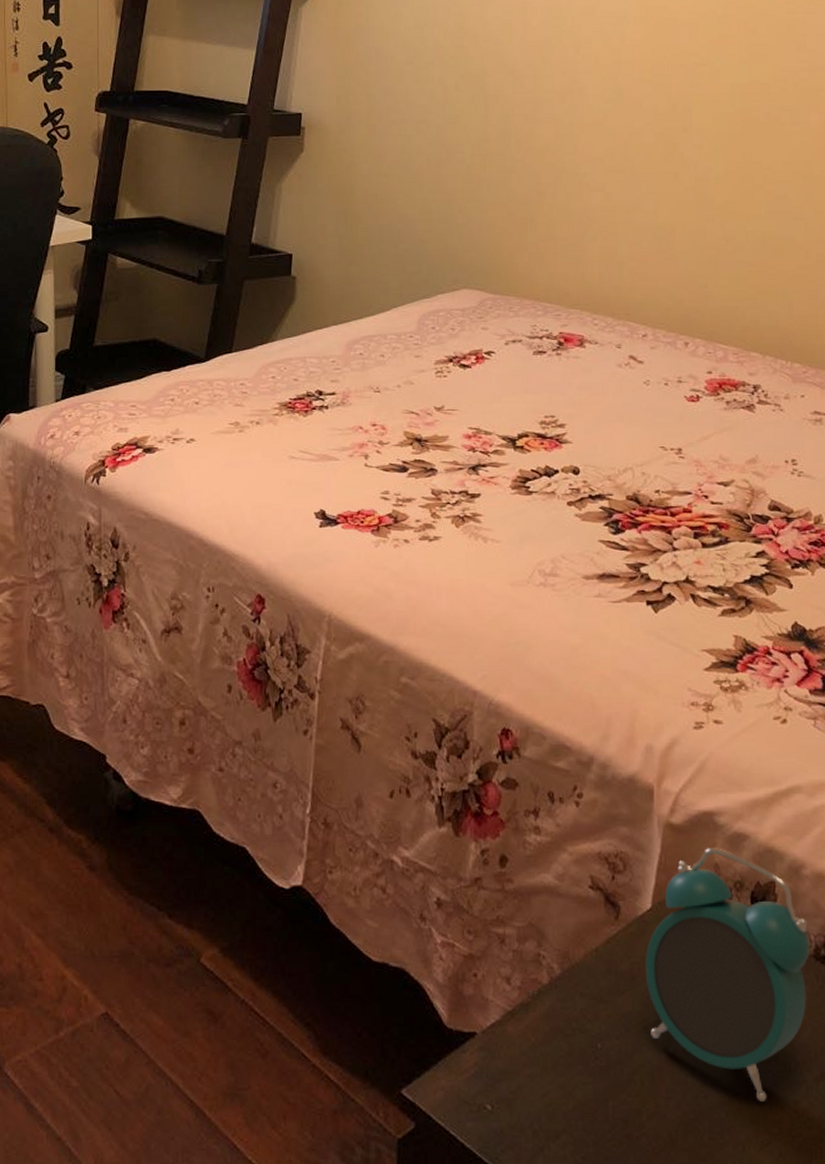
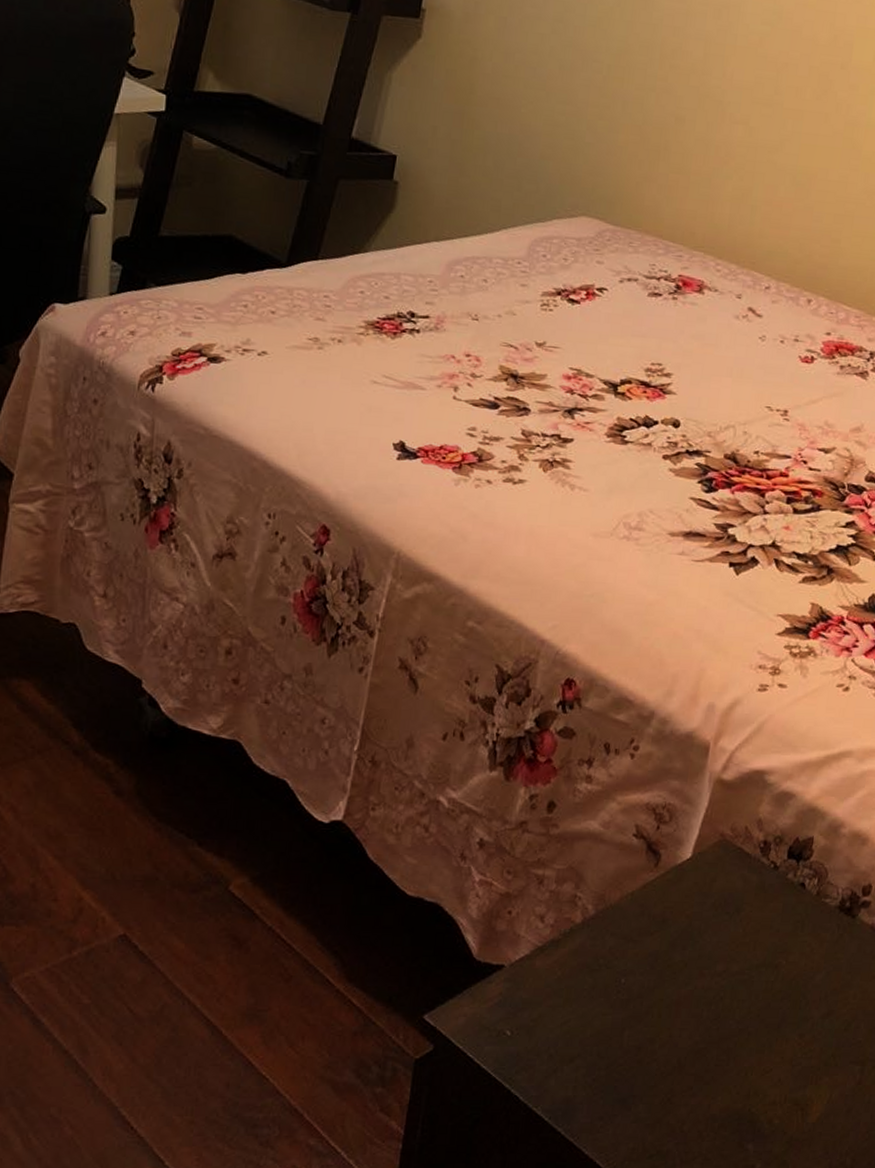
alarm clock: present [645,848,810,1102] -> none [674,804,838,1034]

